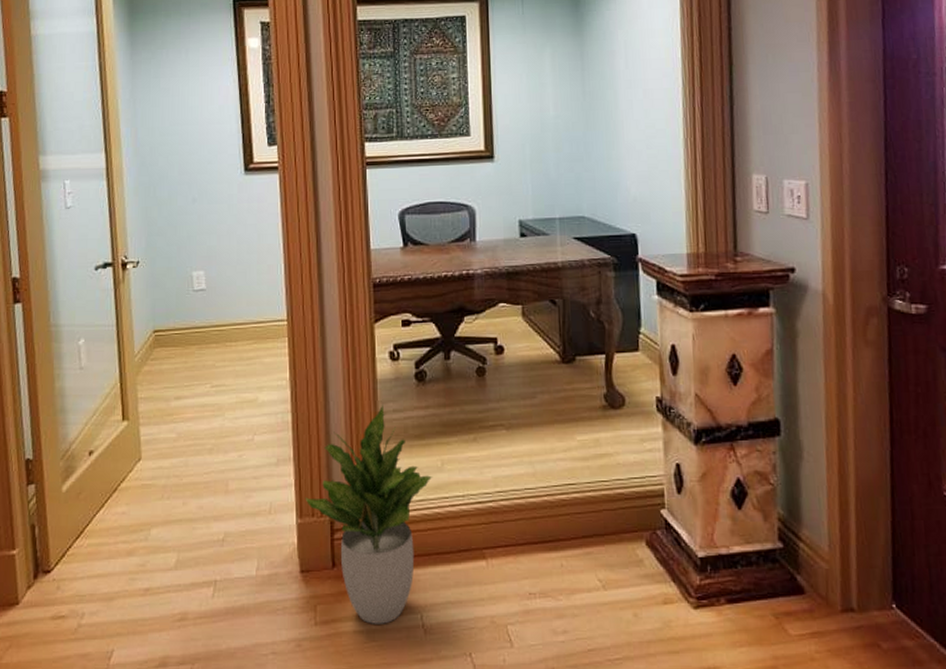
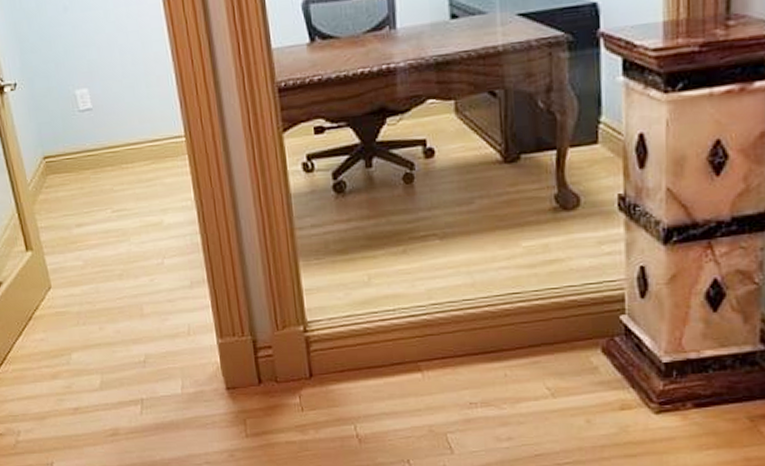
potted plant: present [305,405,433,624] -> none [223,220,360,435]

